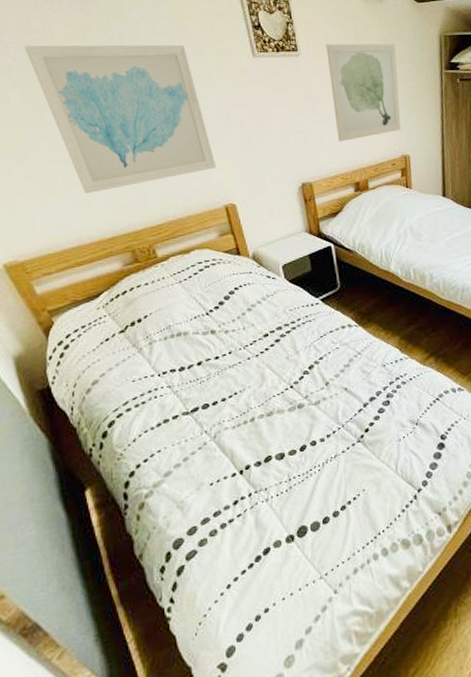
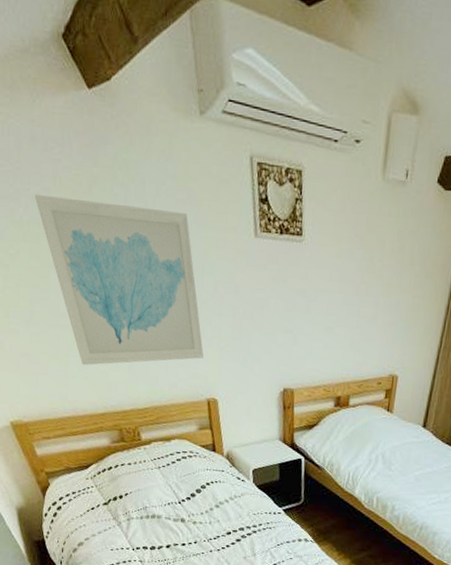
wall art: present [326,43,401,141] -> none [327,231,409,349]

